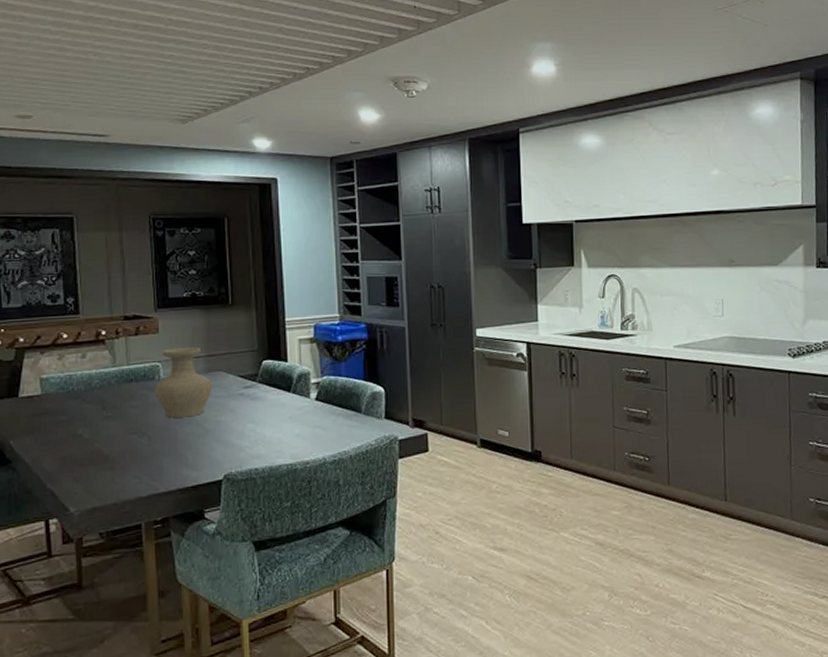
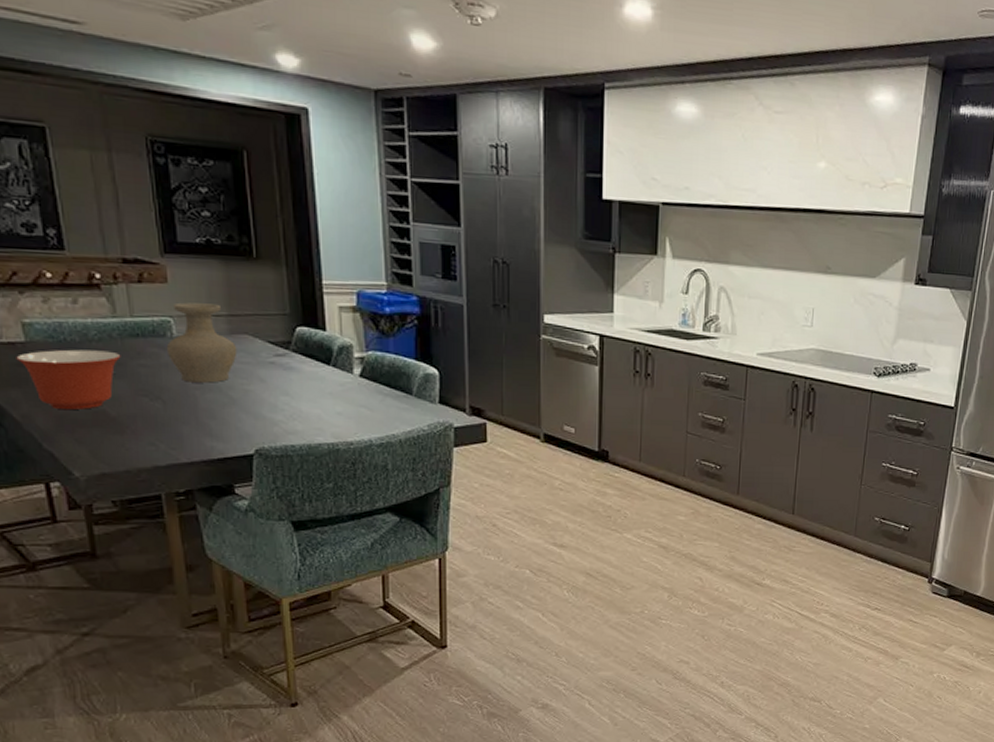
mixing bowl: none [33,396,117,452] -> present [16,349,121,410]

